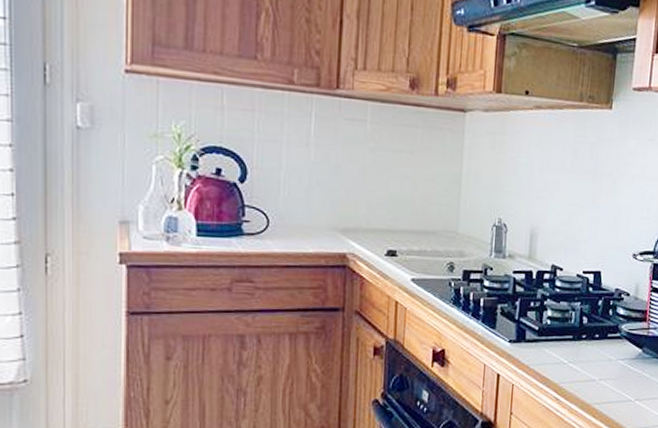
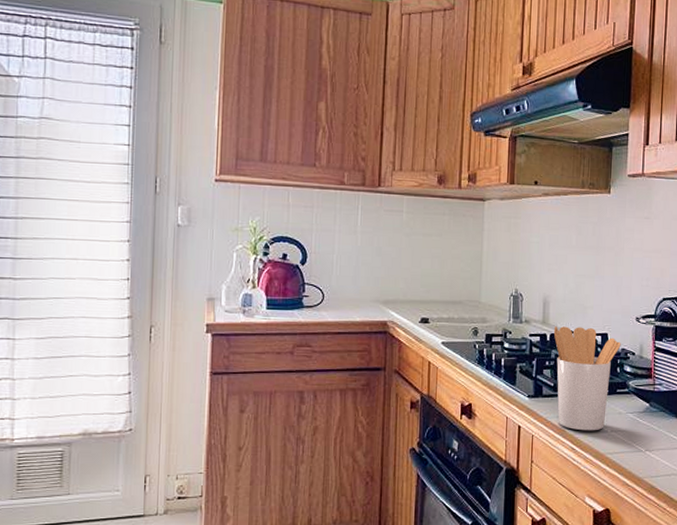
utensil holder: none [540,262,615,380] -> present [553,326,621,431]

